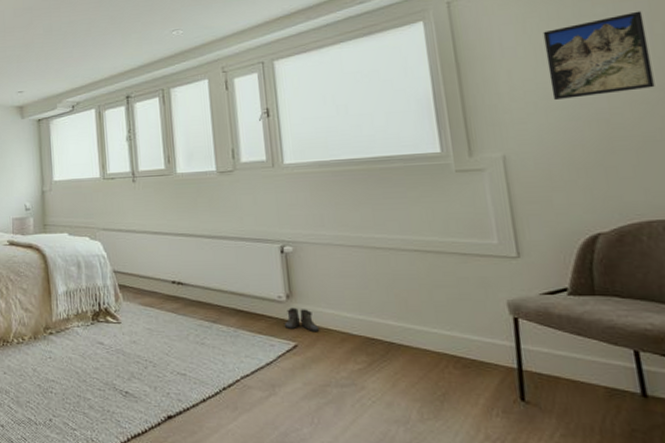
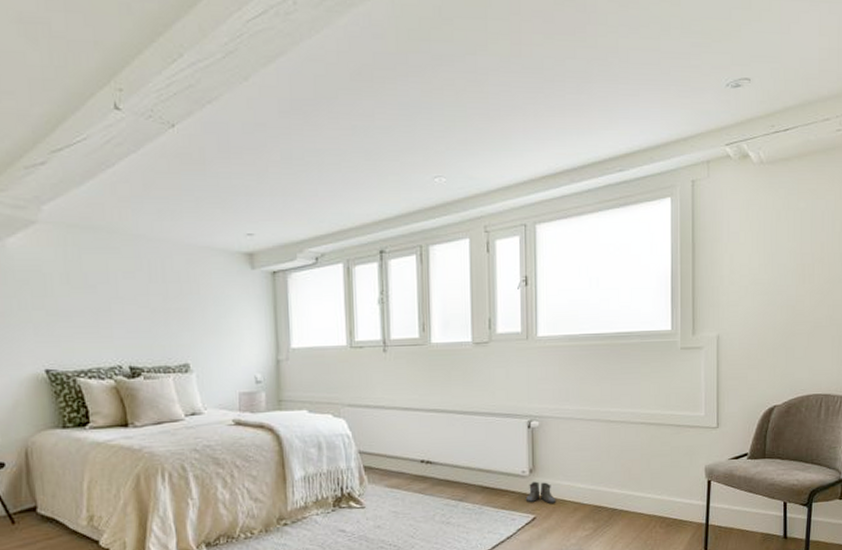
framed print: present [543,11,655,100] -> none [759,209,830,285]

